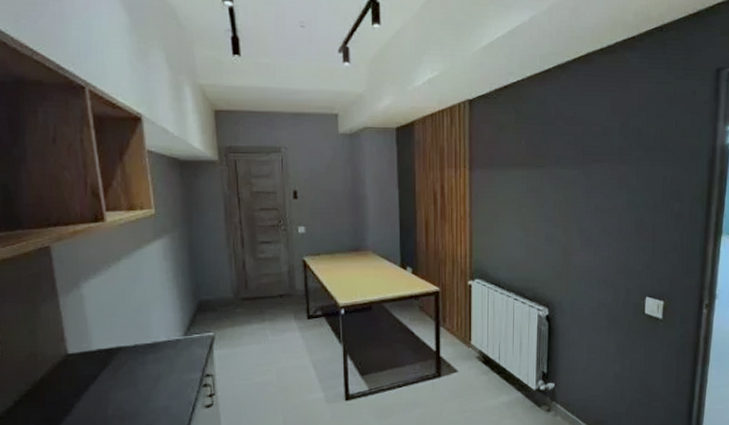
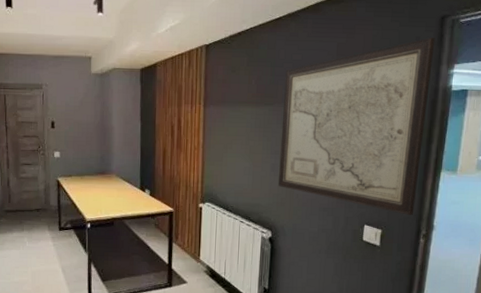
wall art: none [554,92,711,284] -> present [278,38,435,215]

